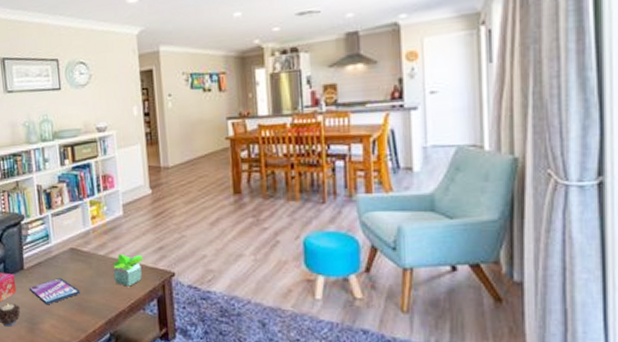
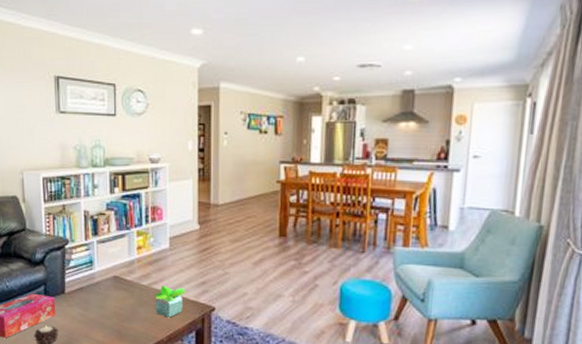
video game case: present [29,278,80,305] -> none [68,304,120,330]

